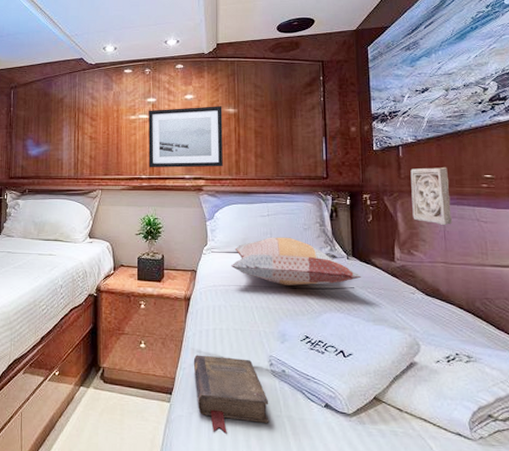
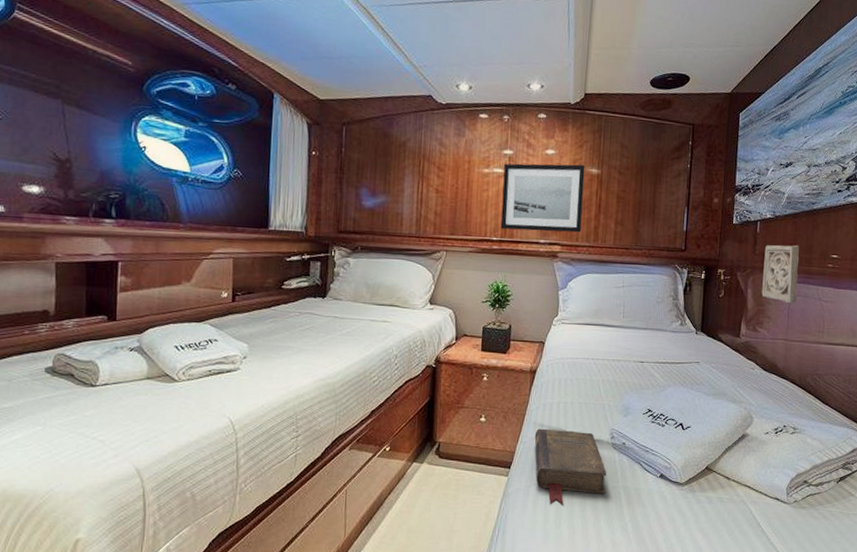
decorative pillow: present [231,237,361,286] -> none [581,309,707,360]

